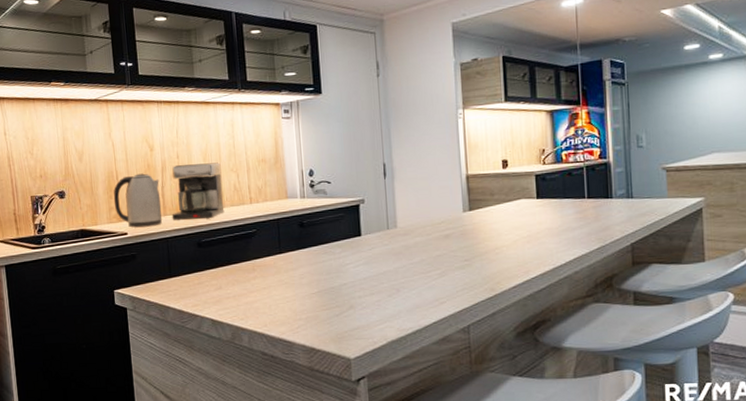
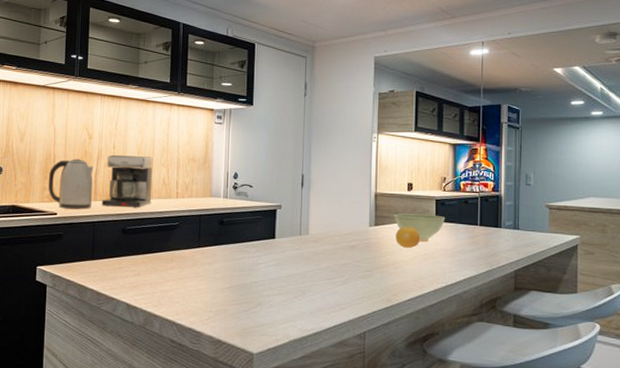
bowl: none [489,192,548,224] -> present [394,213,446,243]
fruit: none [493,207,522,232] -> present [396,225,421,249]

